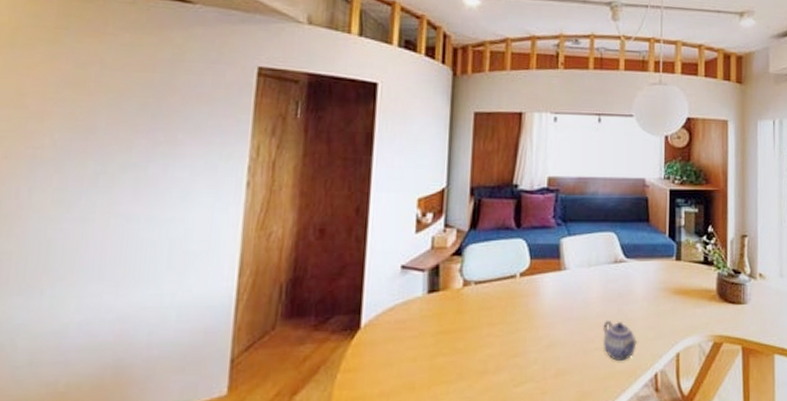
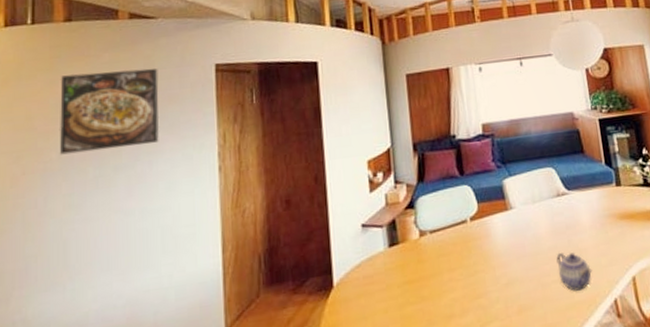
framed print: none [55,51,189,145] -> present [60,68,160,155]

